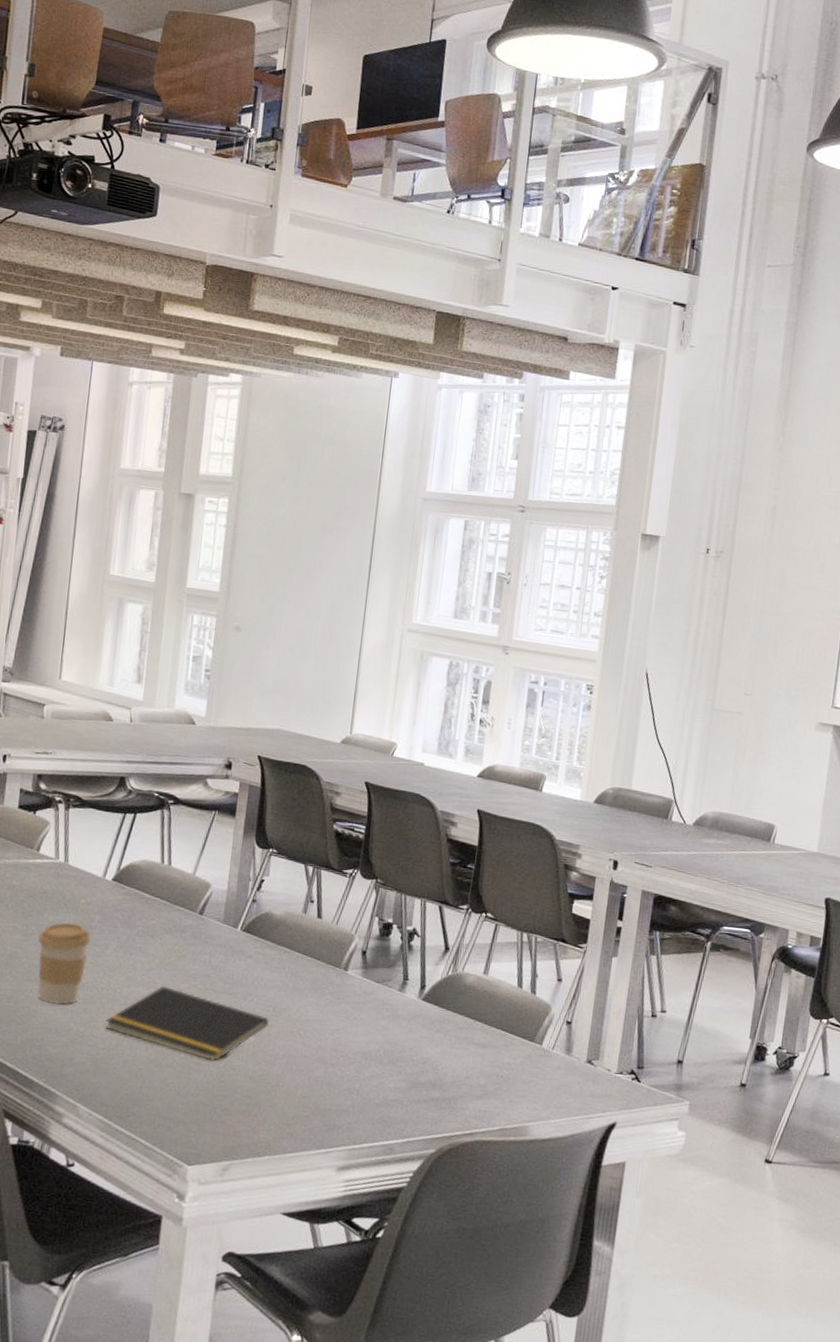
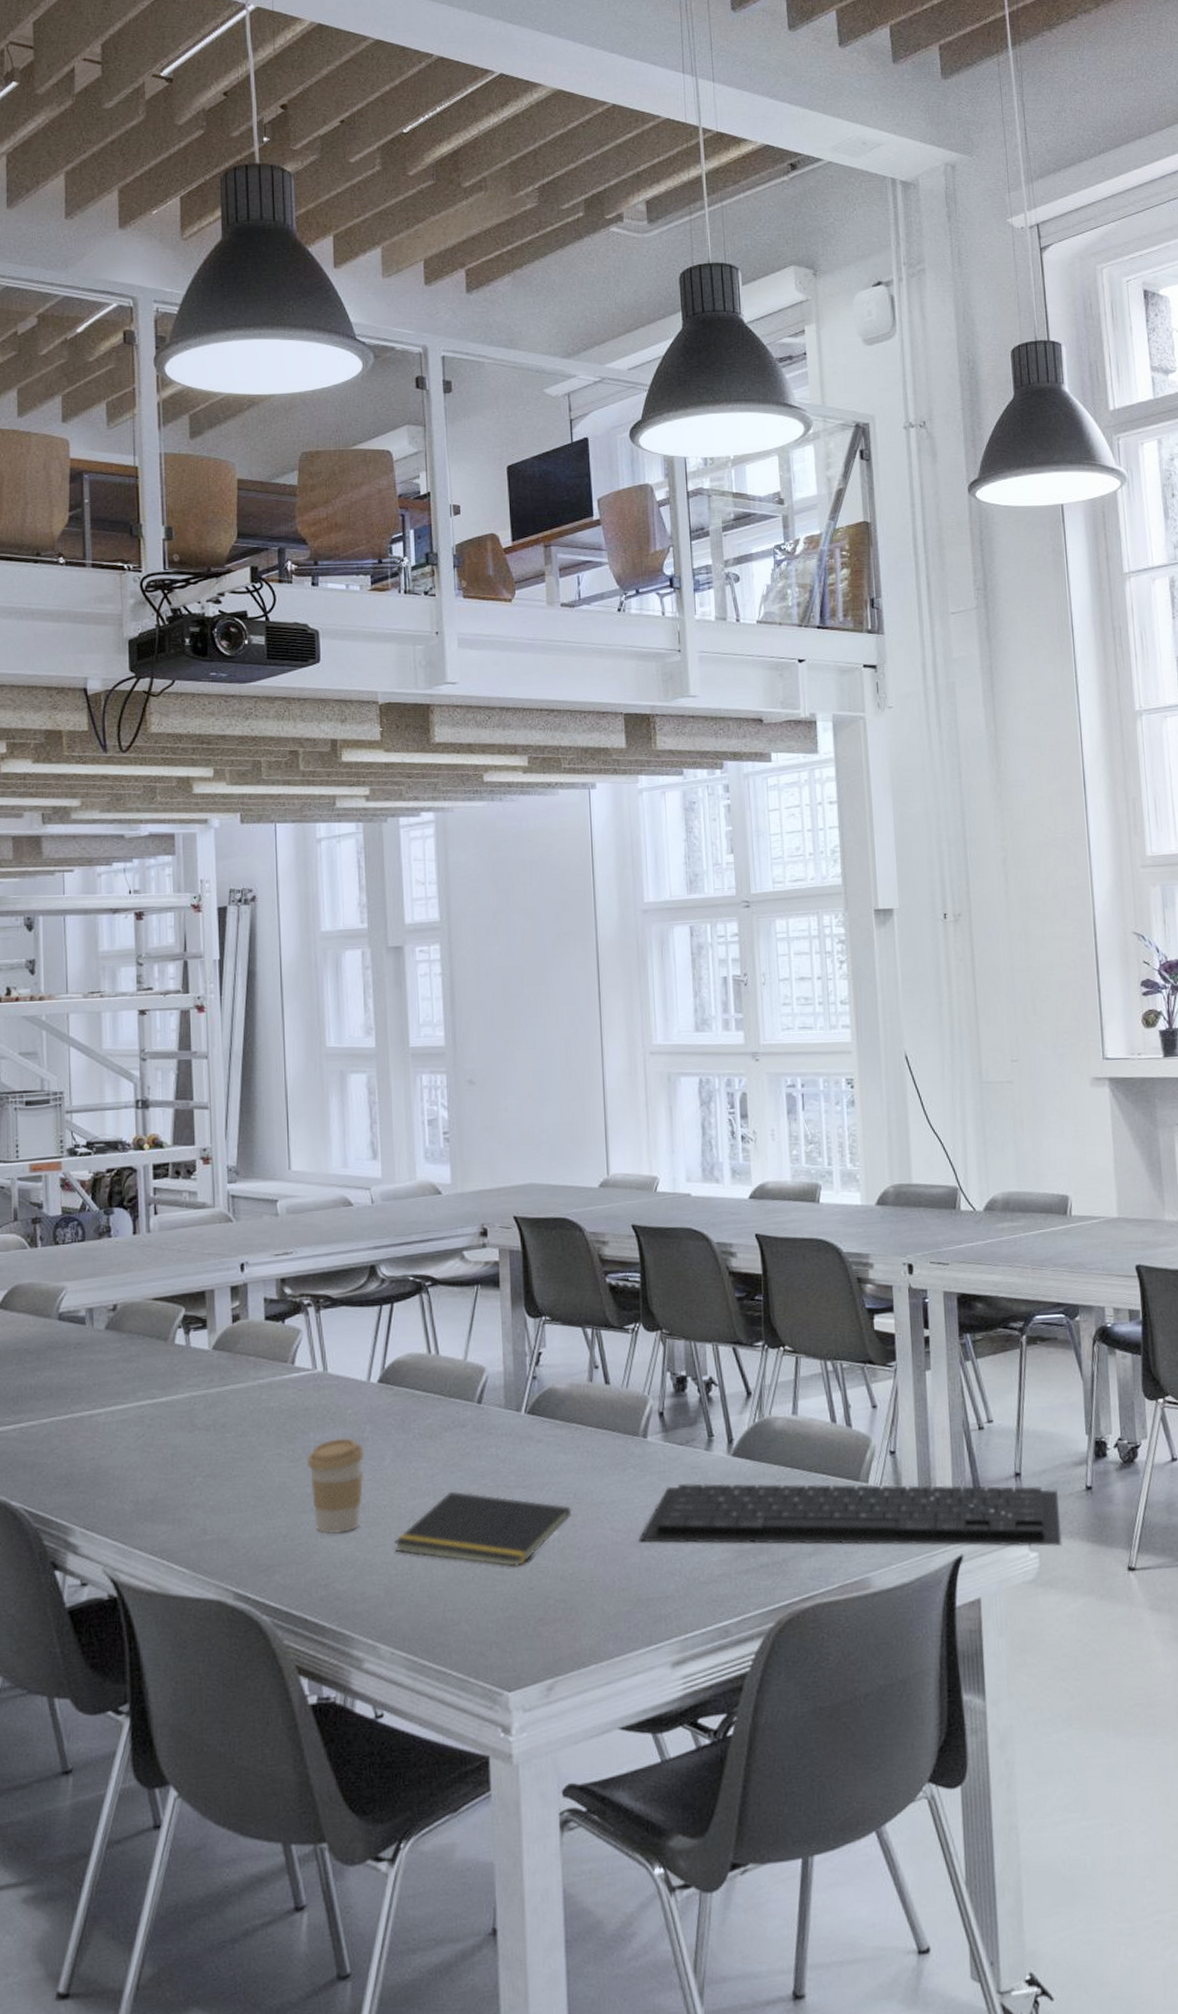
keyboard: none [325,1016,714,1130] -> present [639,1483,1062,1547]

